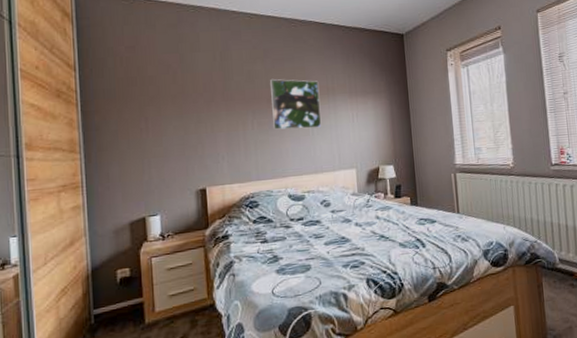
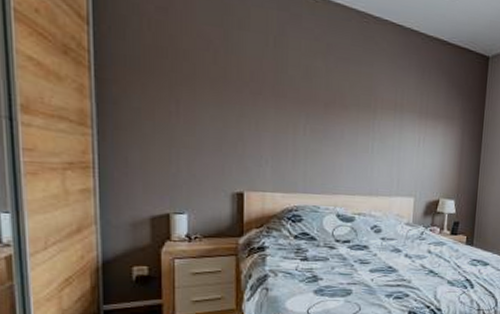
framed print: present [269,79,322,130] -> none [327,81,387,147]

